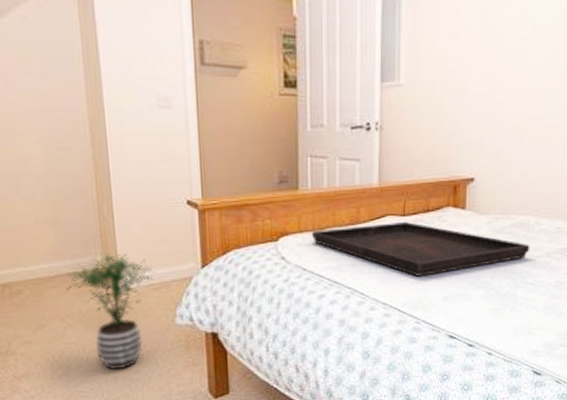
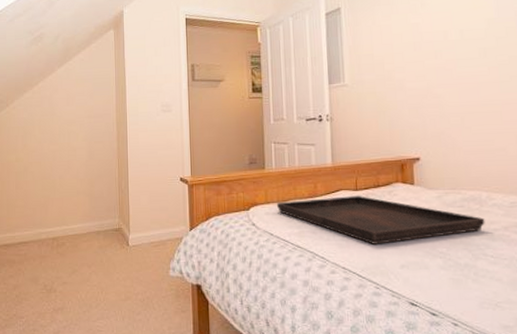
potted plant: present [66,253,157,370] -> none [93,217,156,311]

